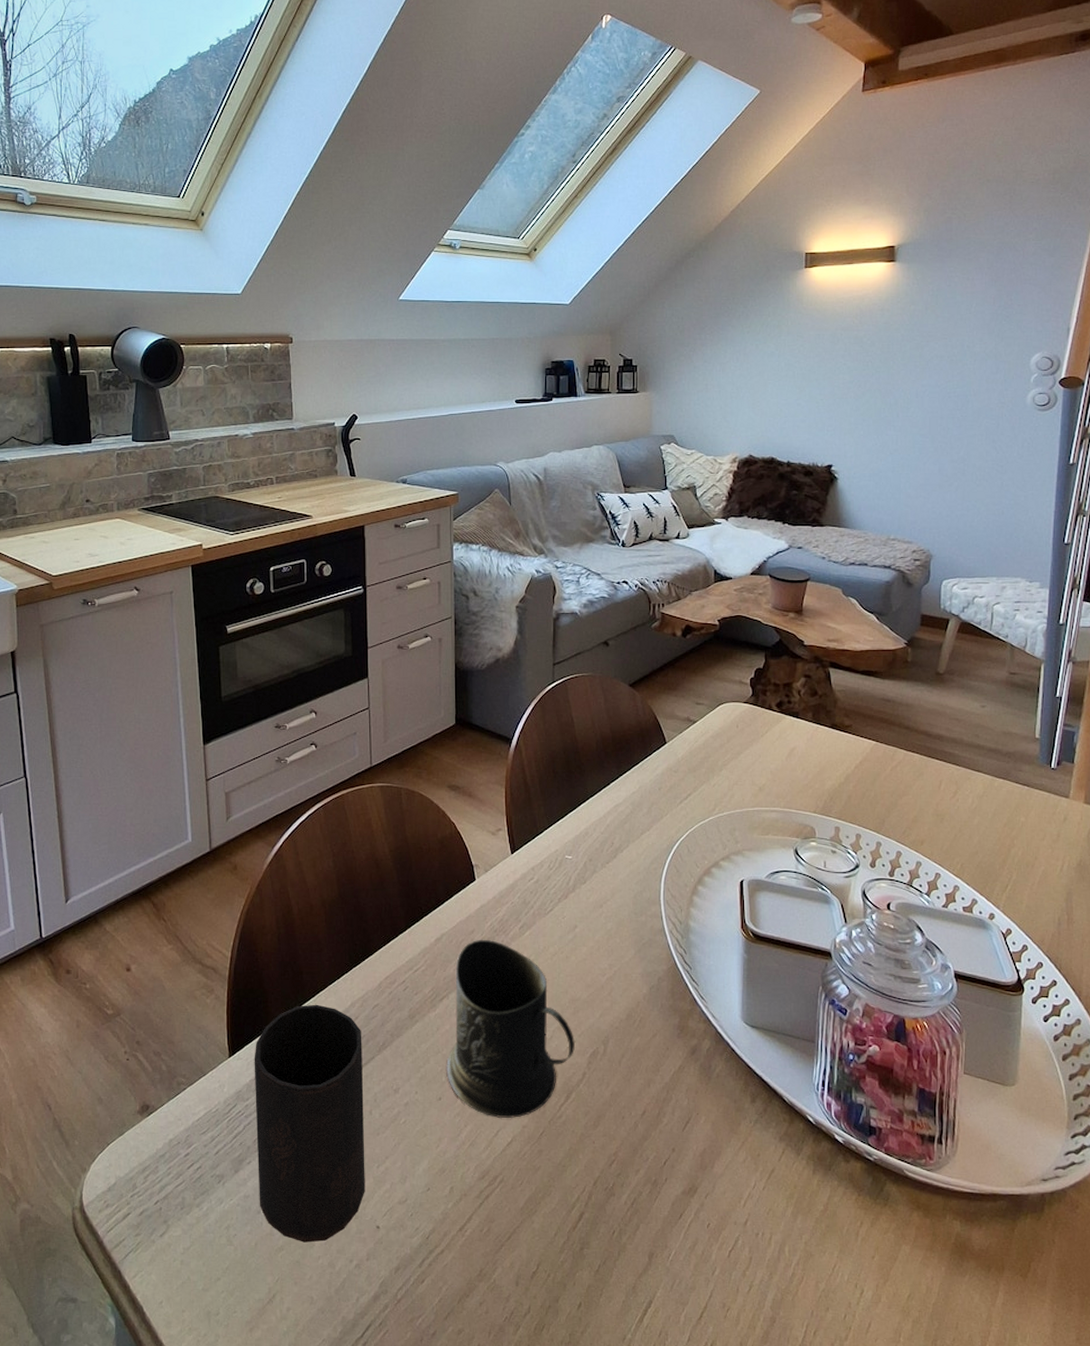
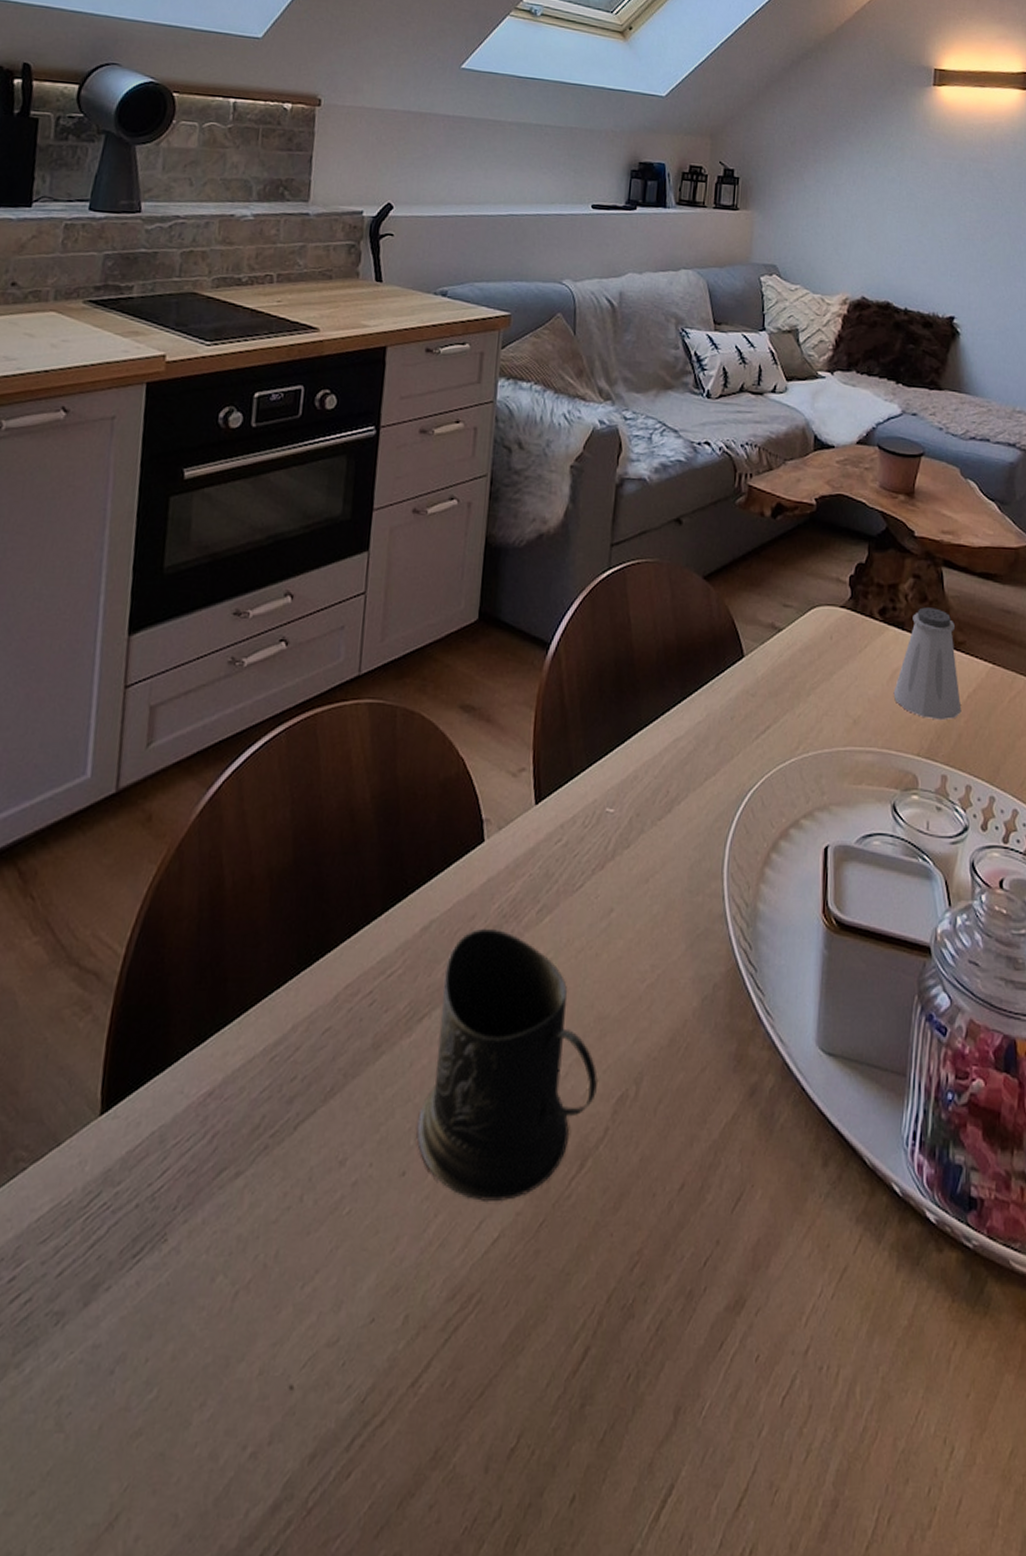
cup: present [254,1004,365,1243] -> none [114,1028,303,1420]
saltshaker: none [791,700,850,786] -> present [893,607,962,721]

